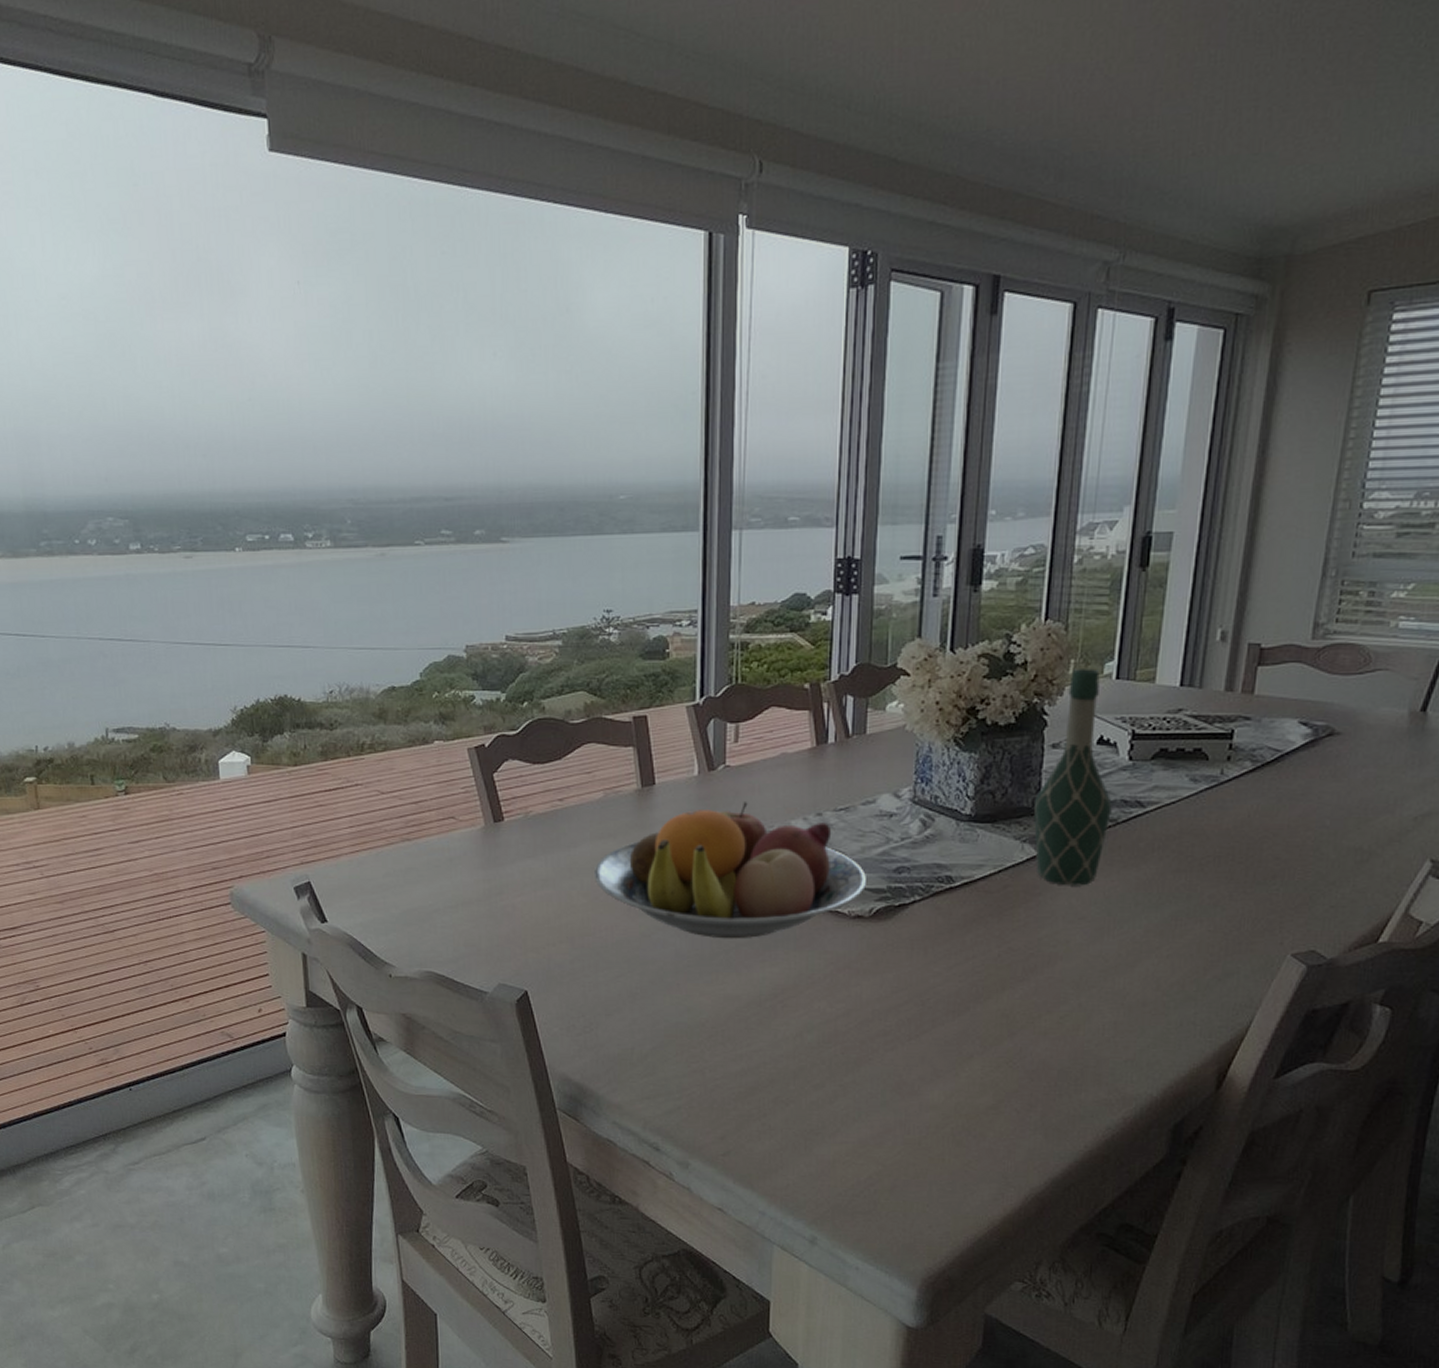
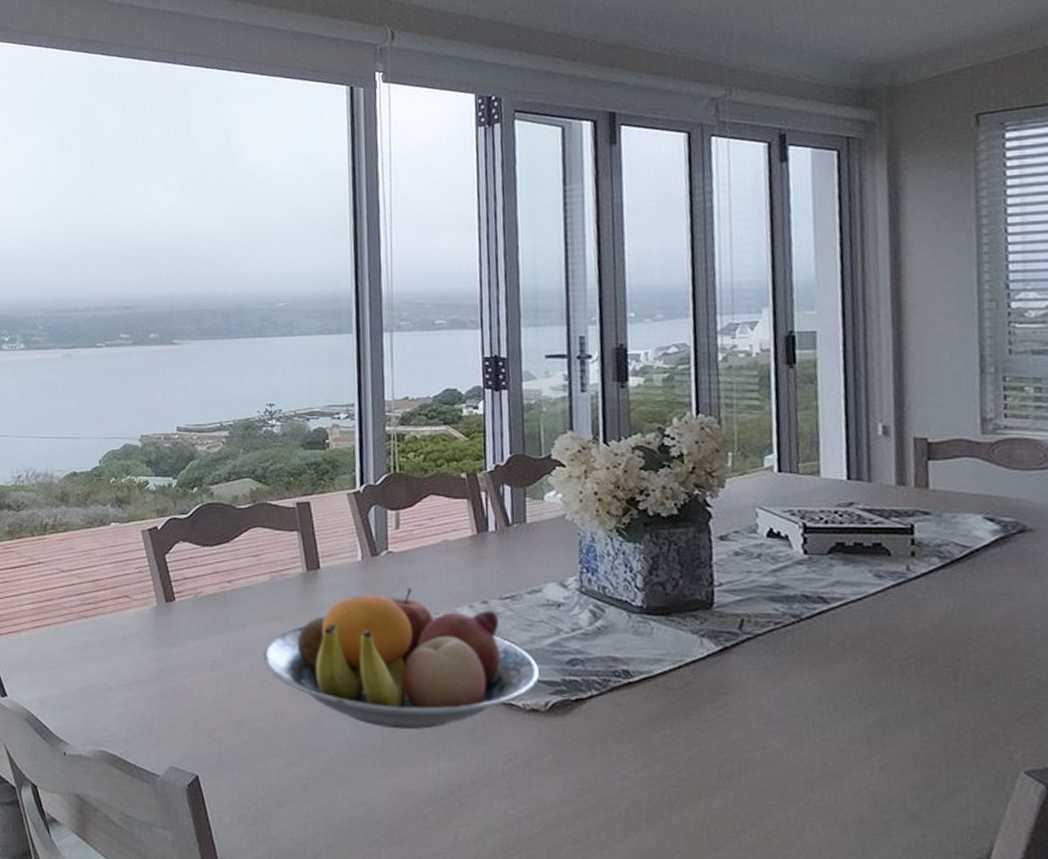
wine bottle: present [1034,668,1112,886] -> none [709,461,793,686]

